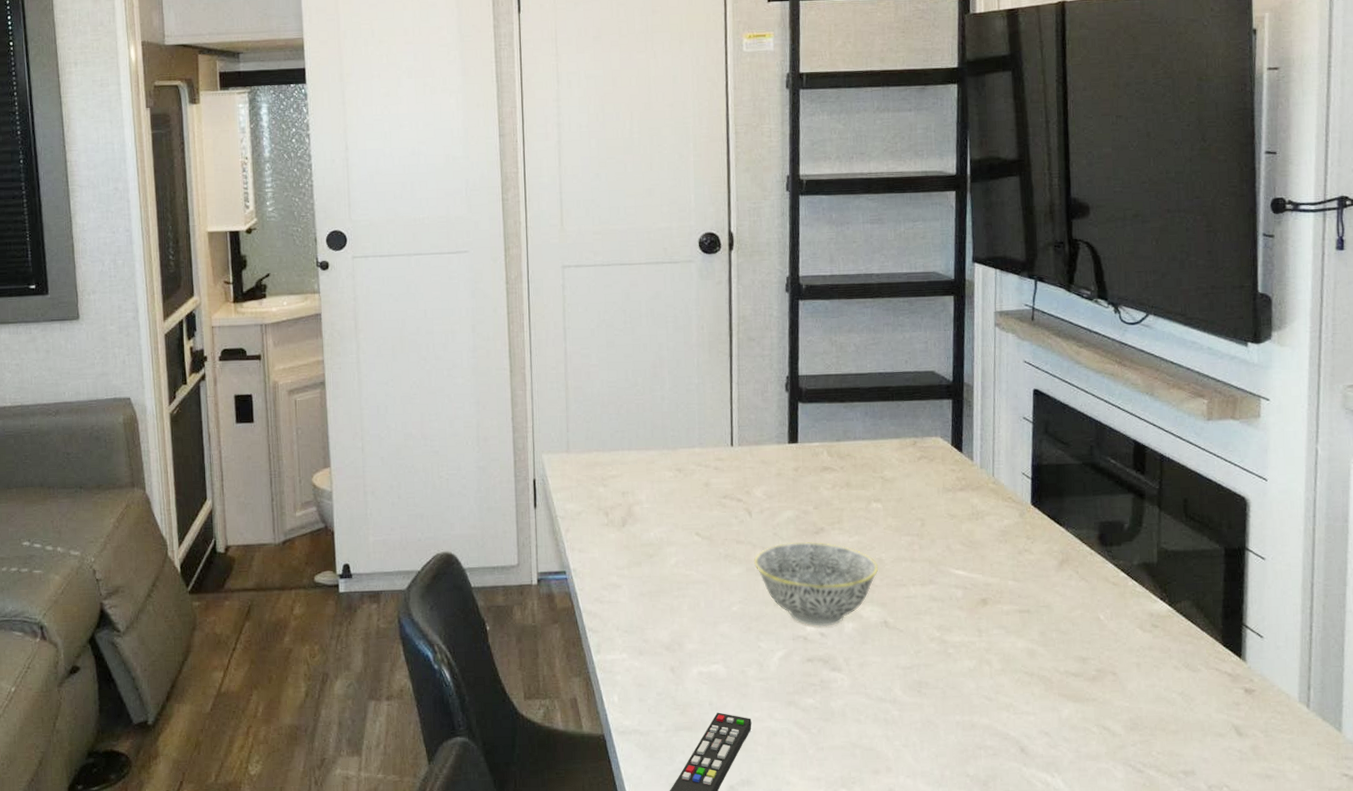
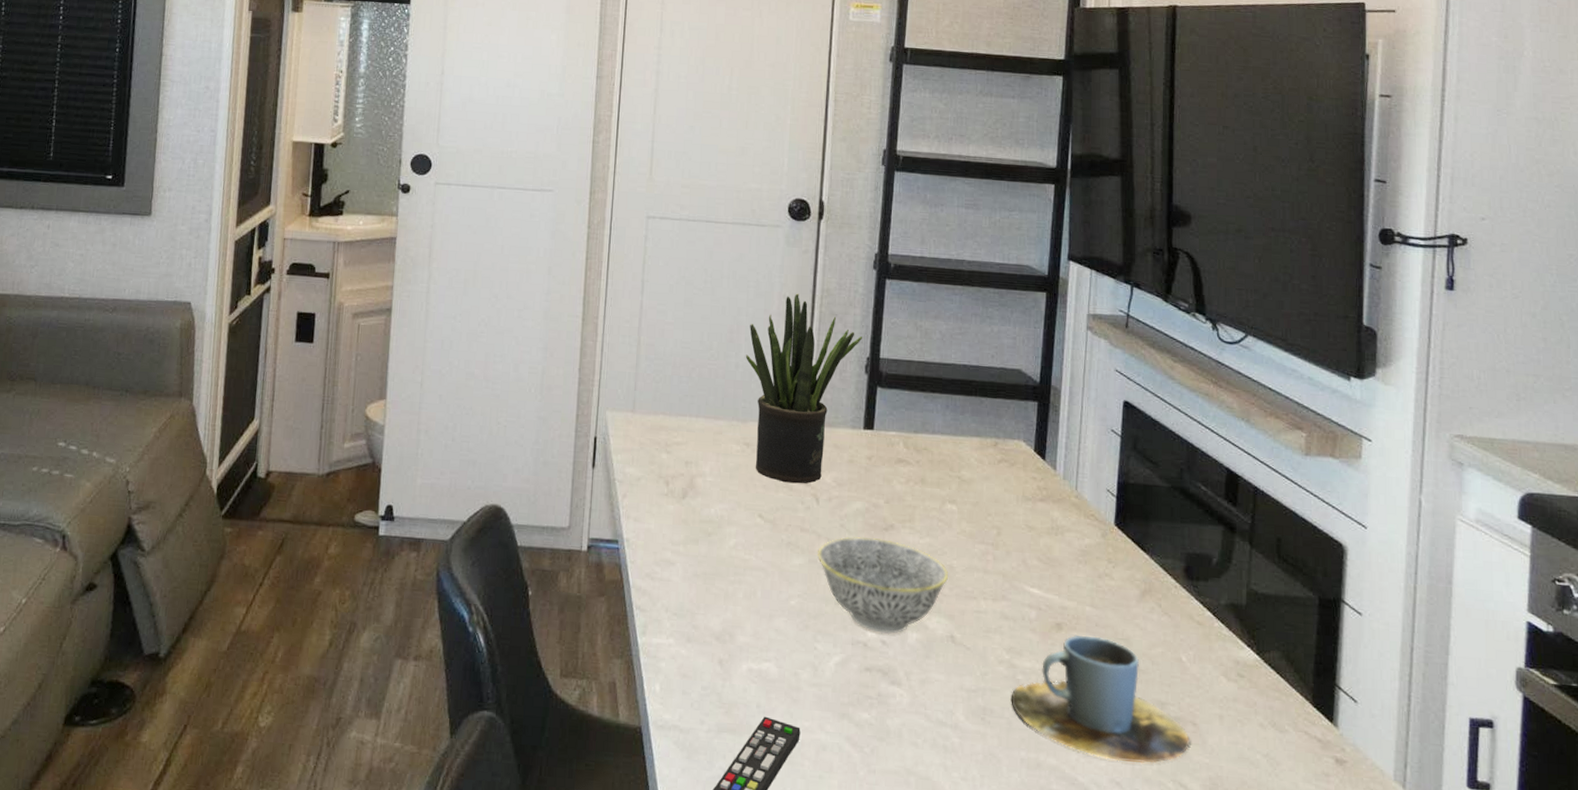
potted plant: none [670,323,781,501] -> present [745,293,863,484]
cup: none [944,606,1111,714] -> present [1011,634,1190,764]

